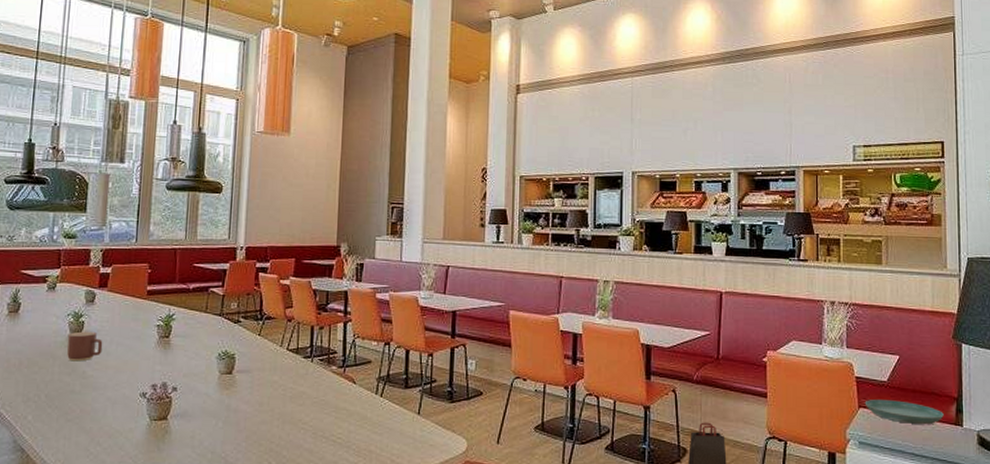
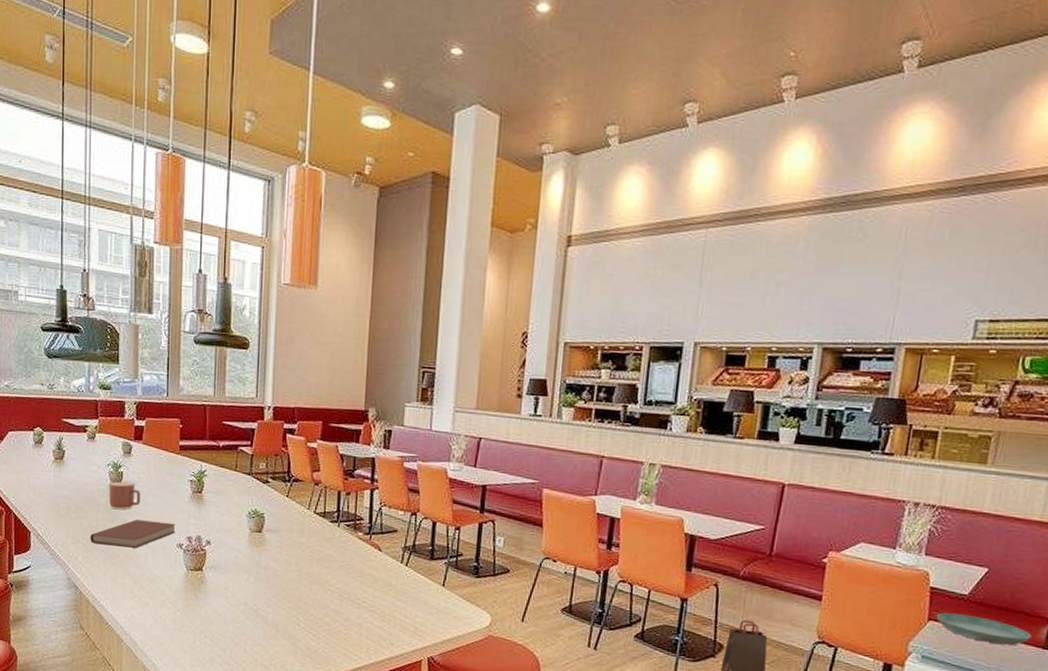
book: none [42,370,140,401] -> present [90,519,176,548]

